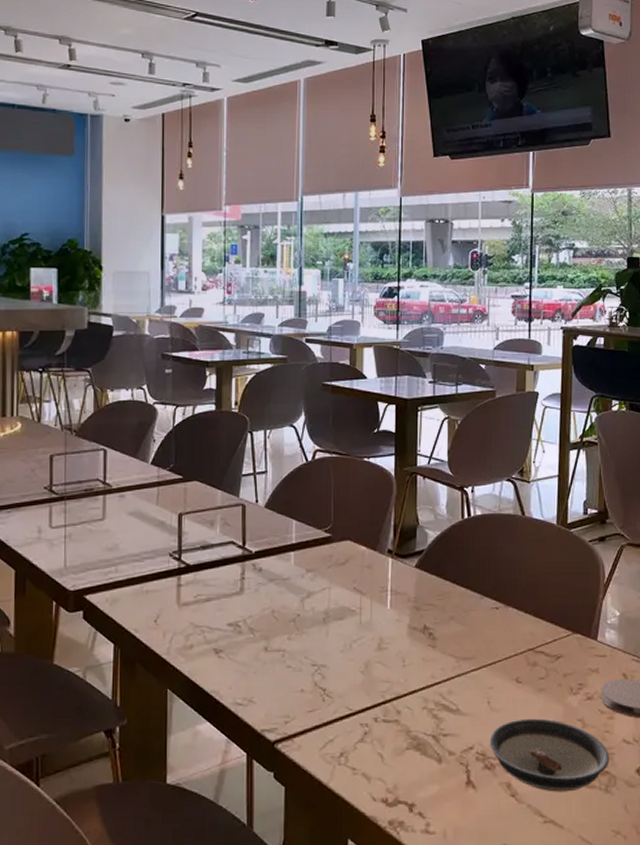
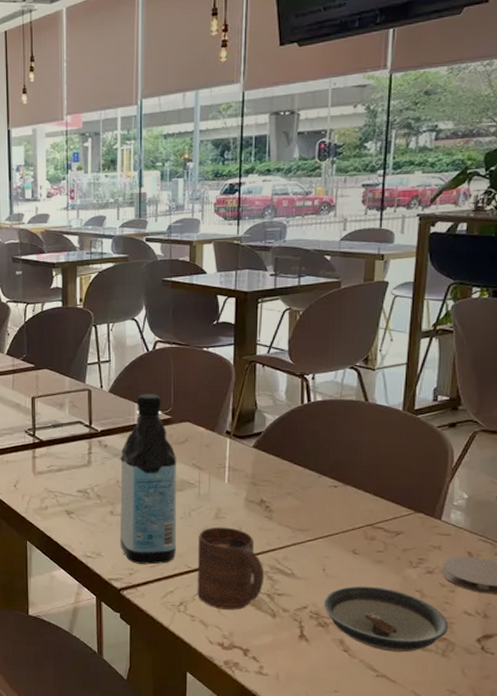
water bottle: none [274,509,337,709] -> present [119,394,177,565]
cup: none [359,659,429,758] -> present [197,527,265,610]

